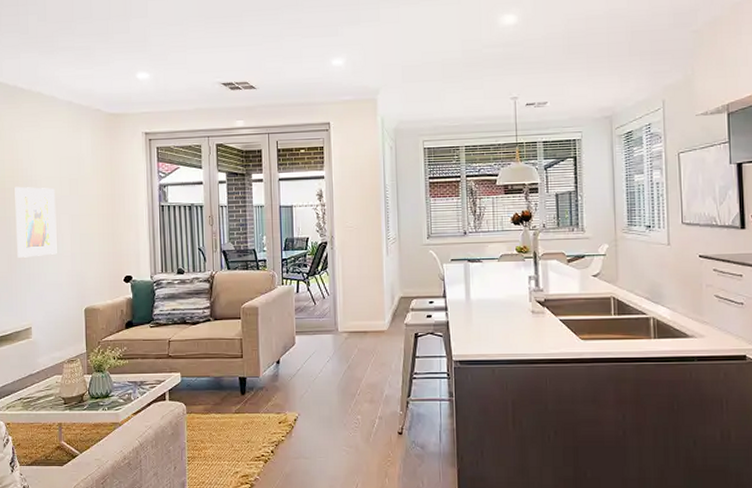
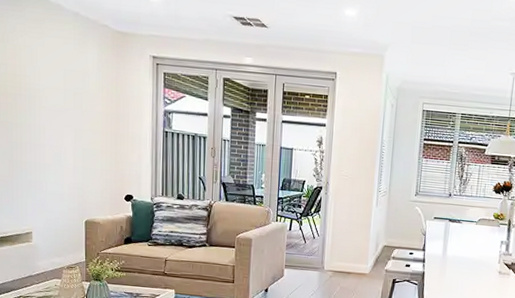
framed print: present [15,186,57,258] -> none [17,92,59,165]

